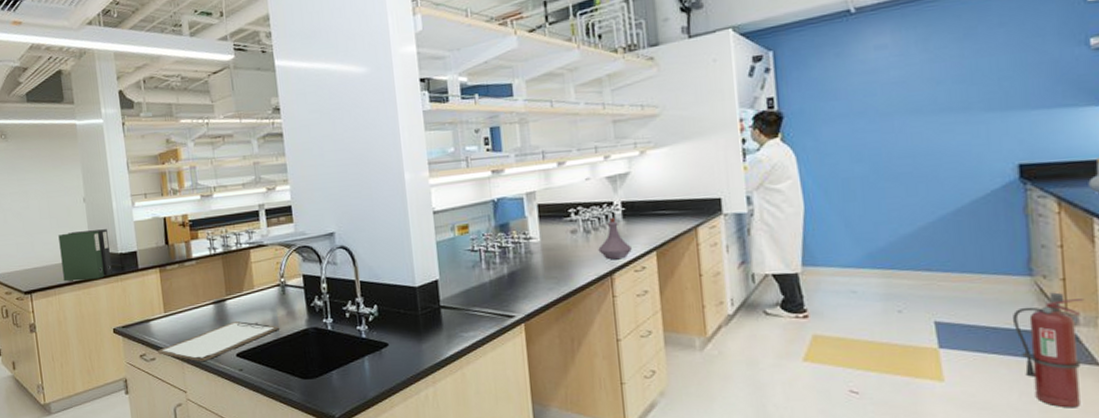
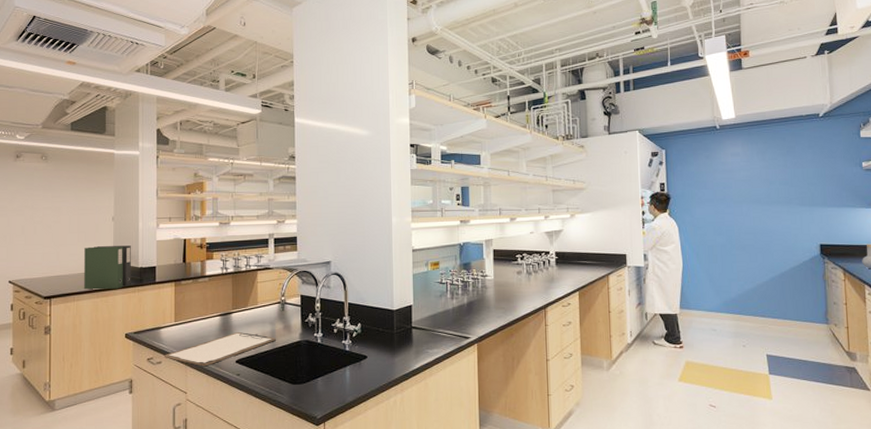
flask: present [598,217,632,260] -> none [536,263,561,297]
fire extinguisher: present [1013,292,1085,408] -> none [816,336,860,421]

